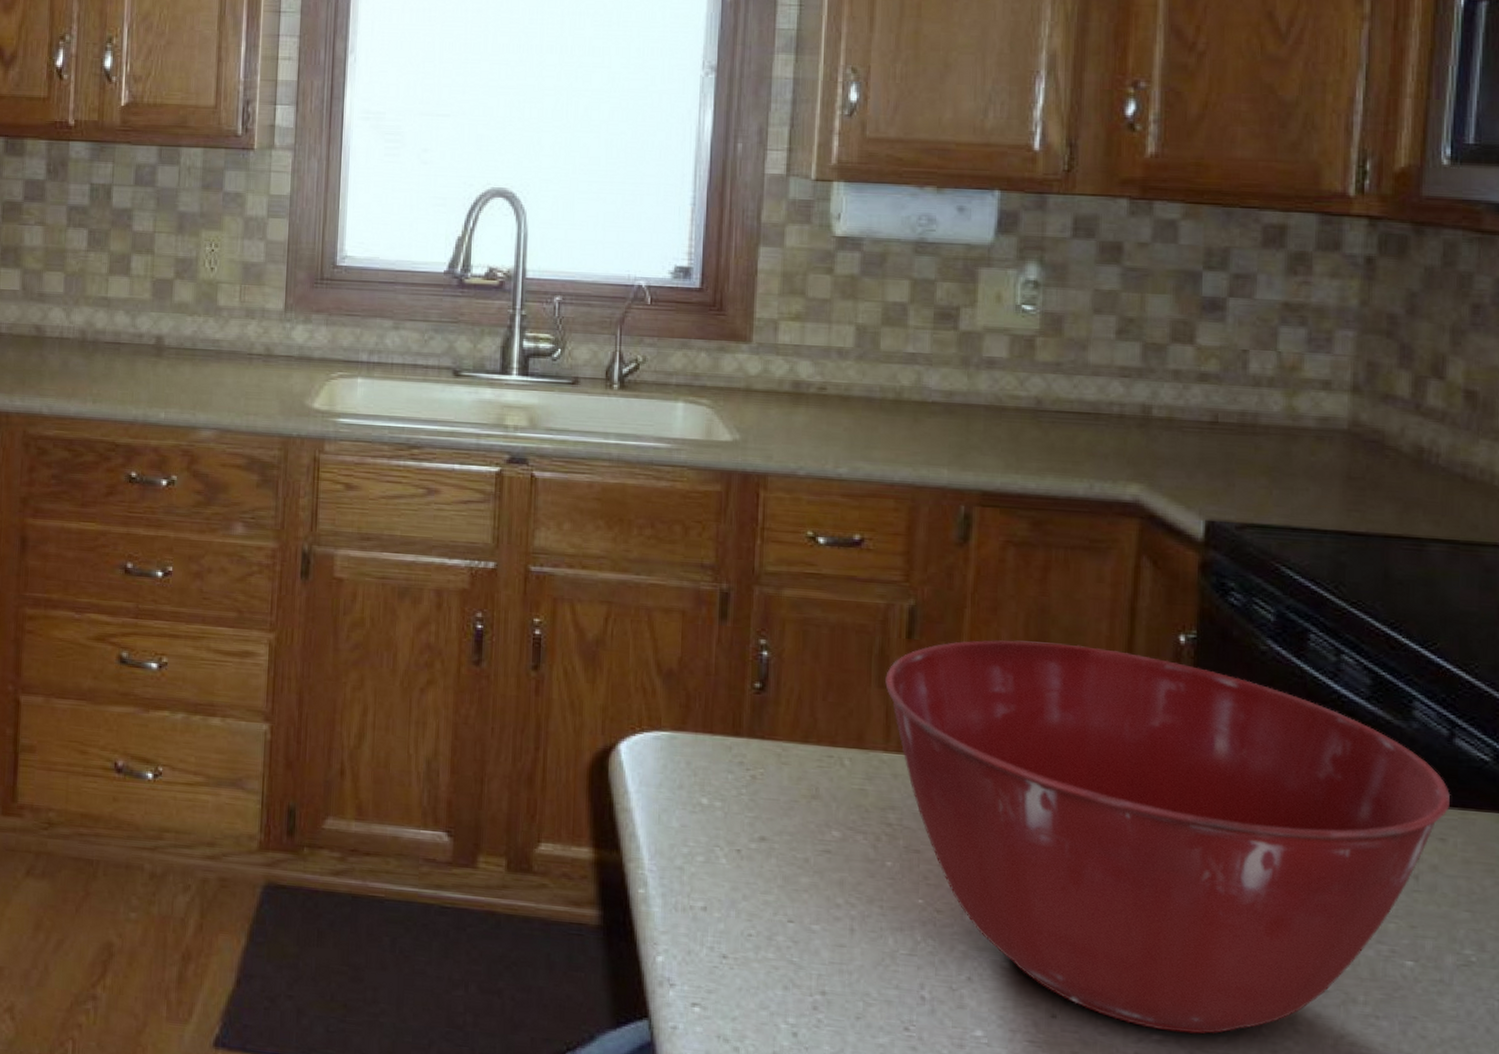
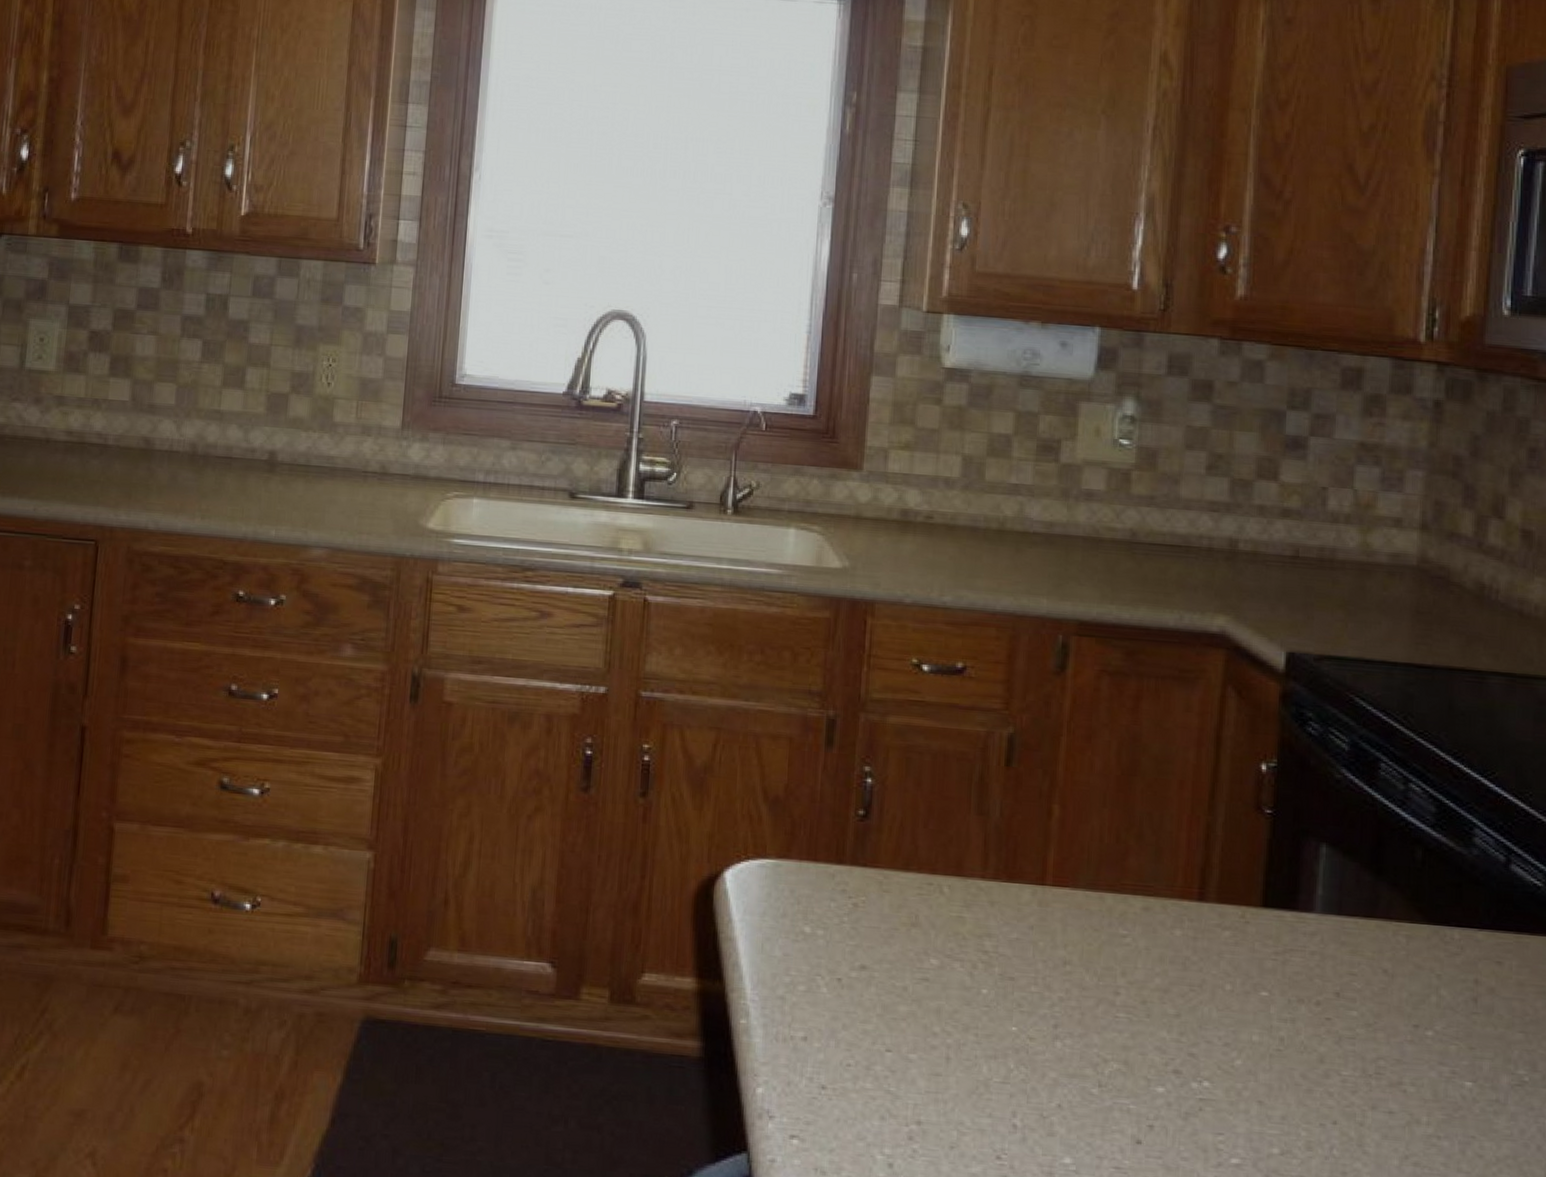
mixing bowl: present [885,639,1451,1034] -> none [984,767,1507,1157]

